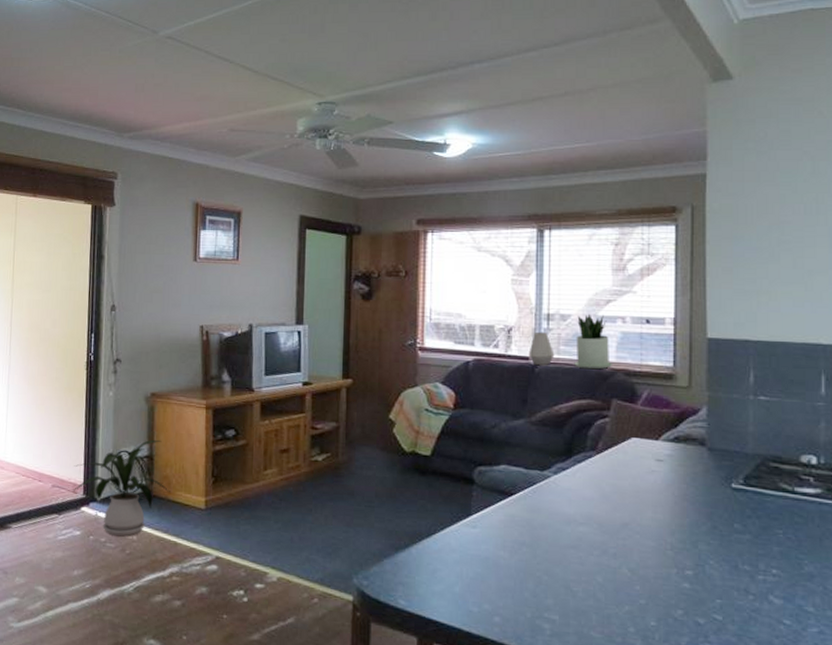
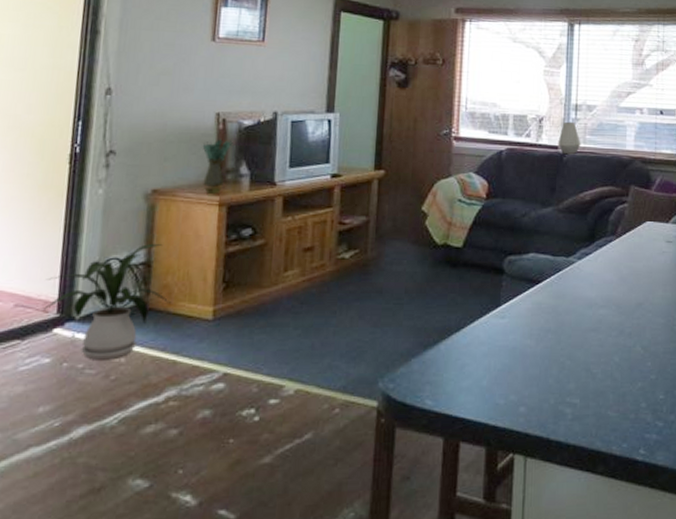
vase: none [190,347,215,398] -> present [202,136,233,194]
planter: present [574,313,613,370] -> none [598,104,632,158]

